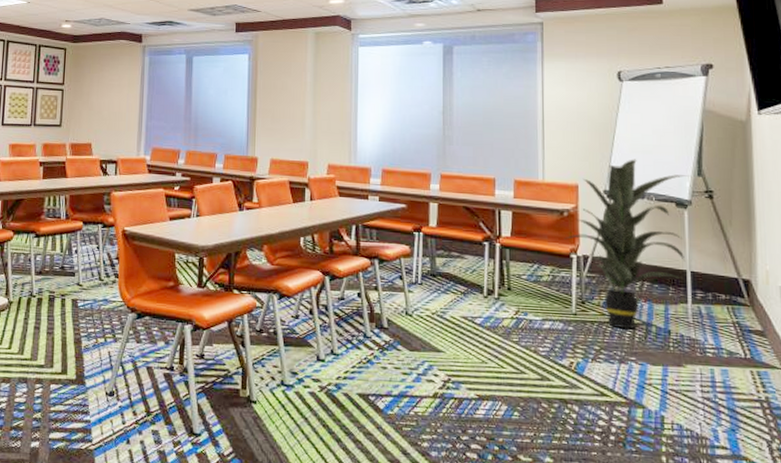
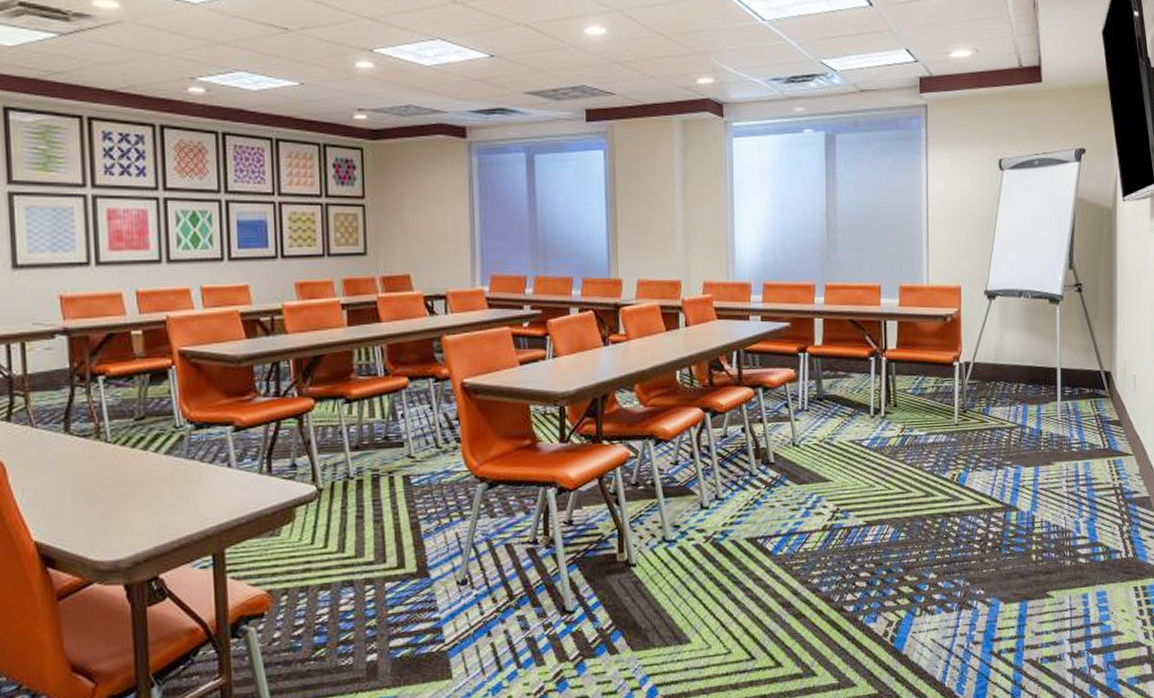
indoor plant: present [564,159,689,330] -> none [947,255,1062,434]

